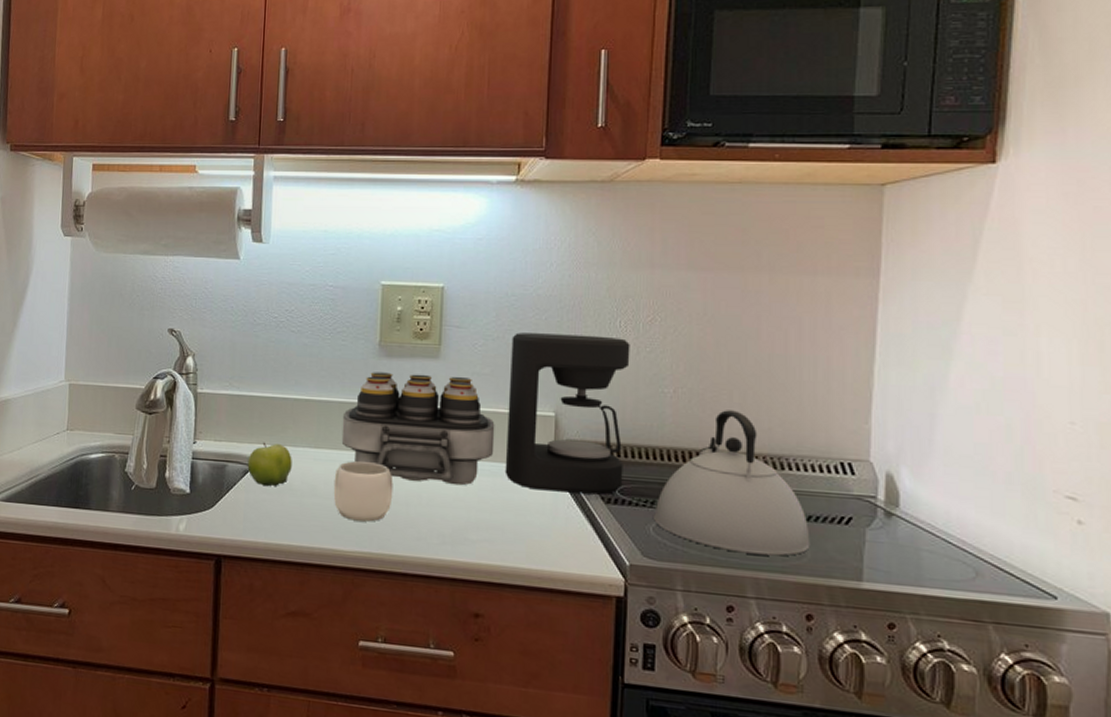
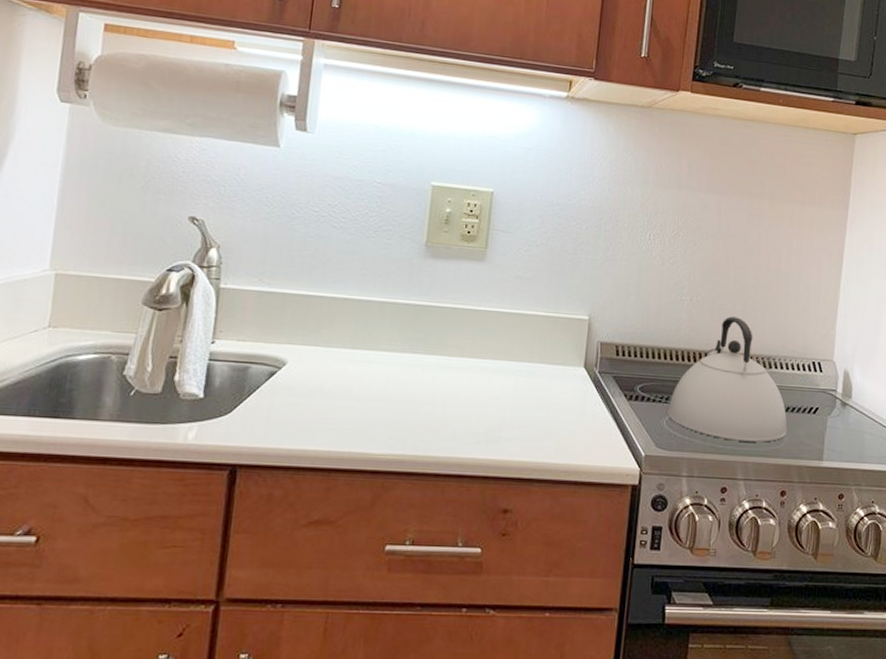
fruit: present [247,442,292,487] -> none [274,342,326,390]
mug: present [333,461,393,522] -> none [368,362,432,424]
spice rack: present [341,372,495,486] -> none [380,272,534,386]
coffee maker: present [505,332,630,495] -> none [540,240,657,392]

